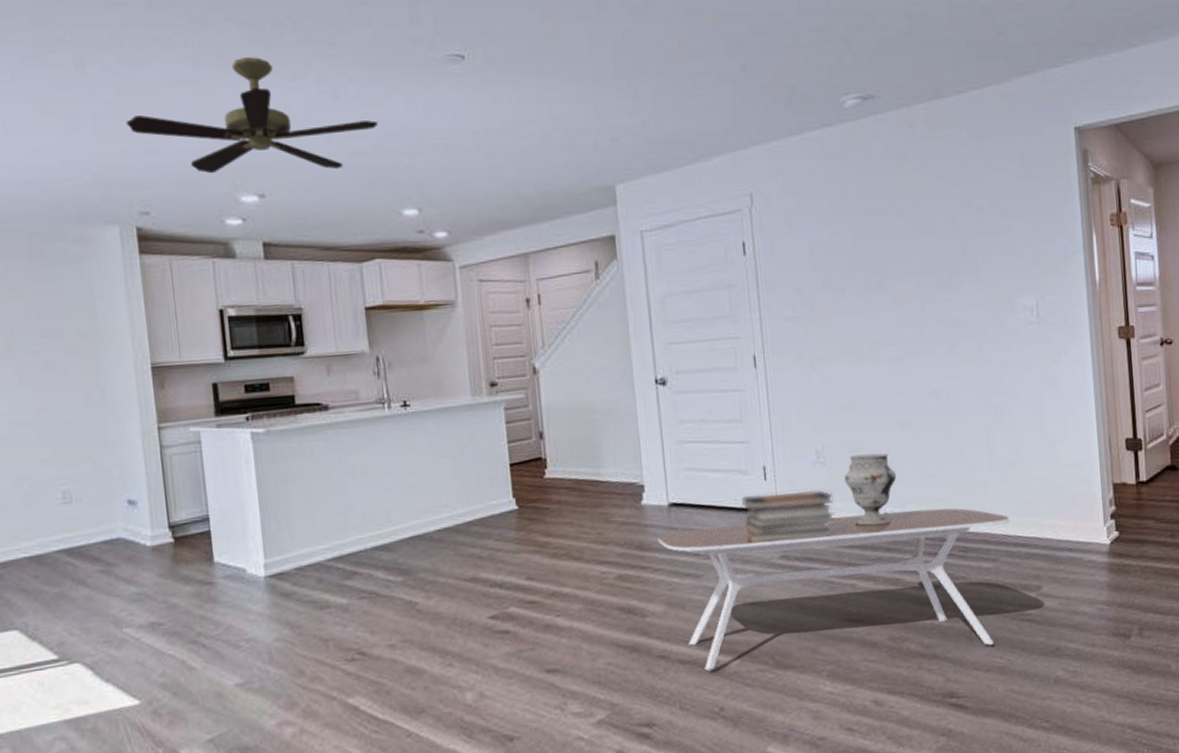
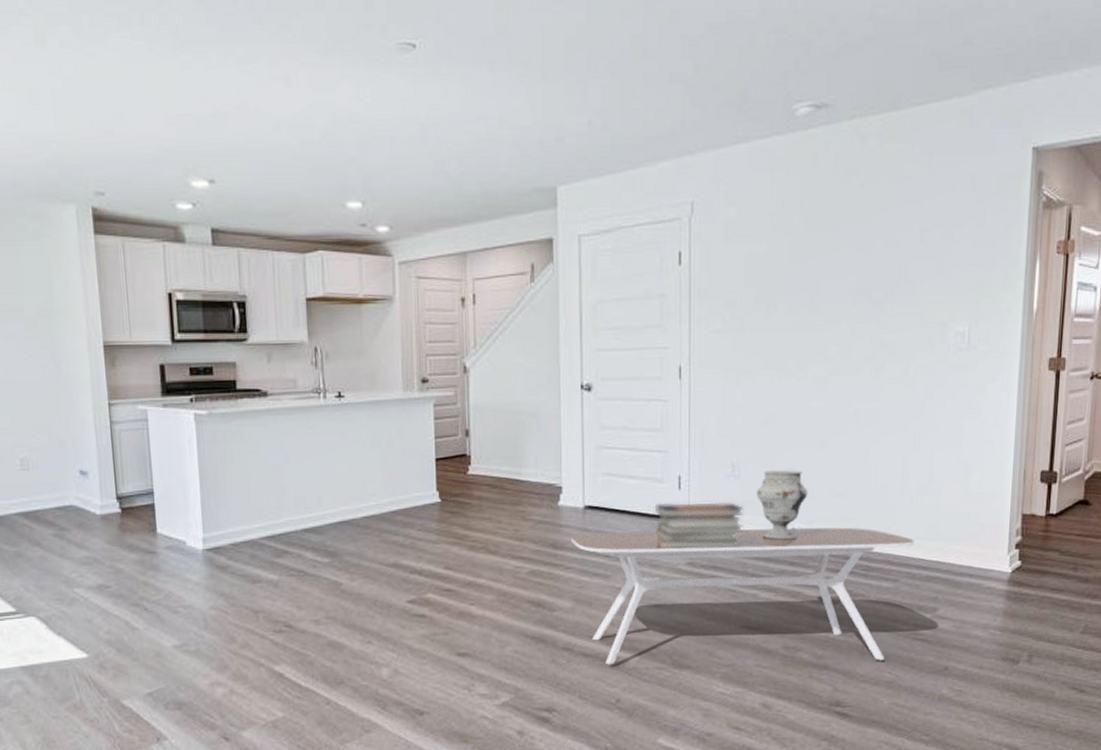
ceiling fan: present [126,57,378,174] -> none [83,38,327,157]

